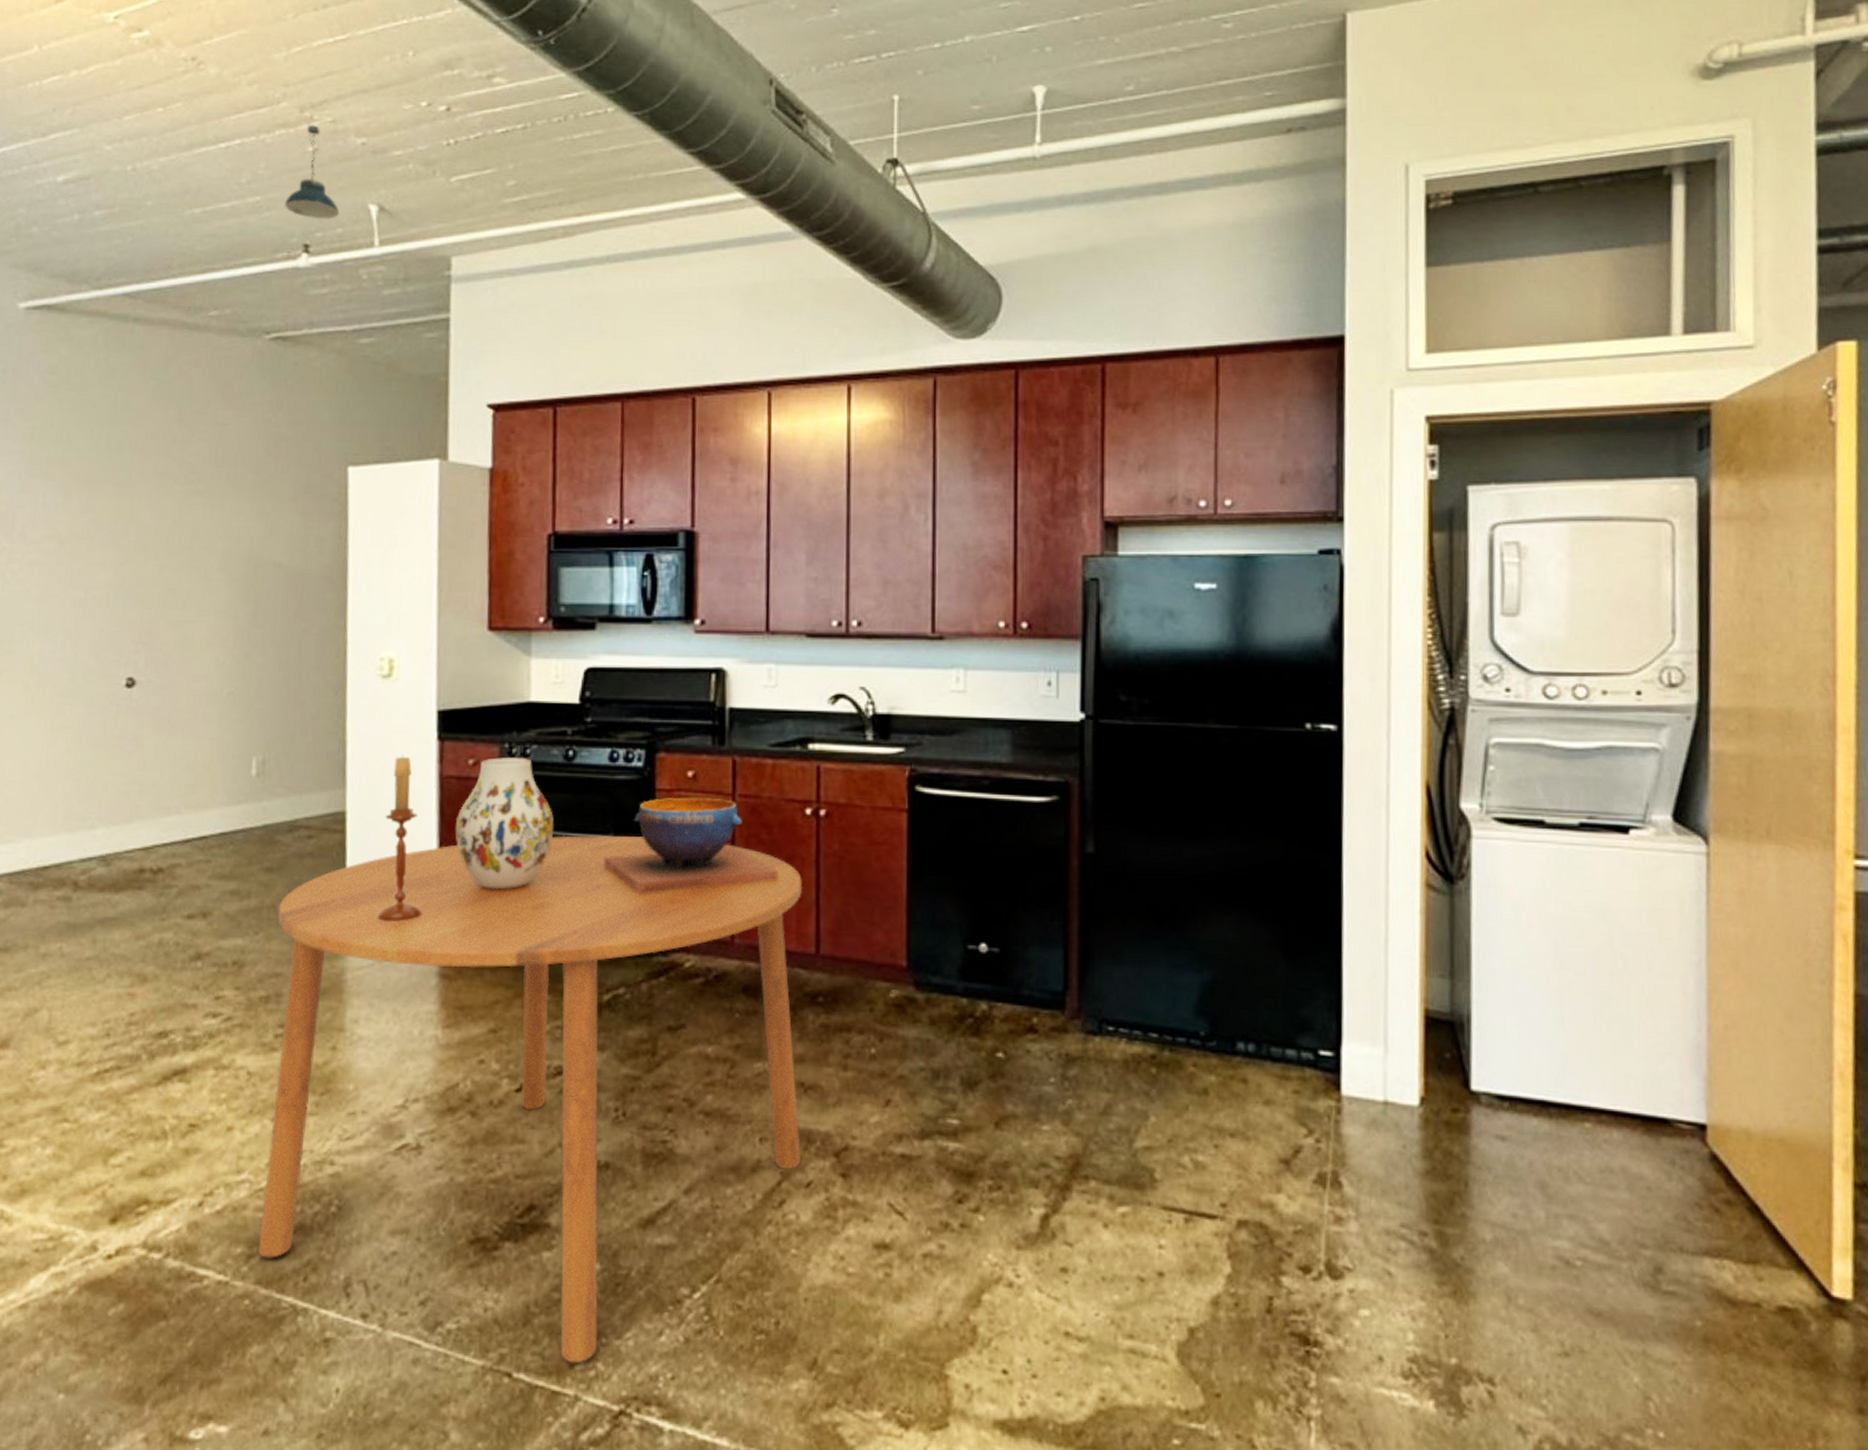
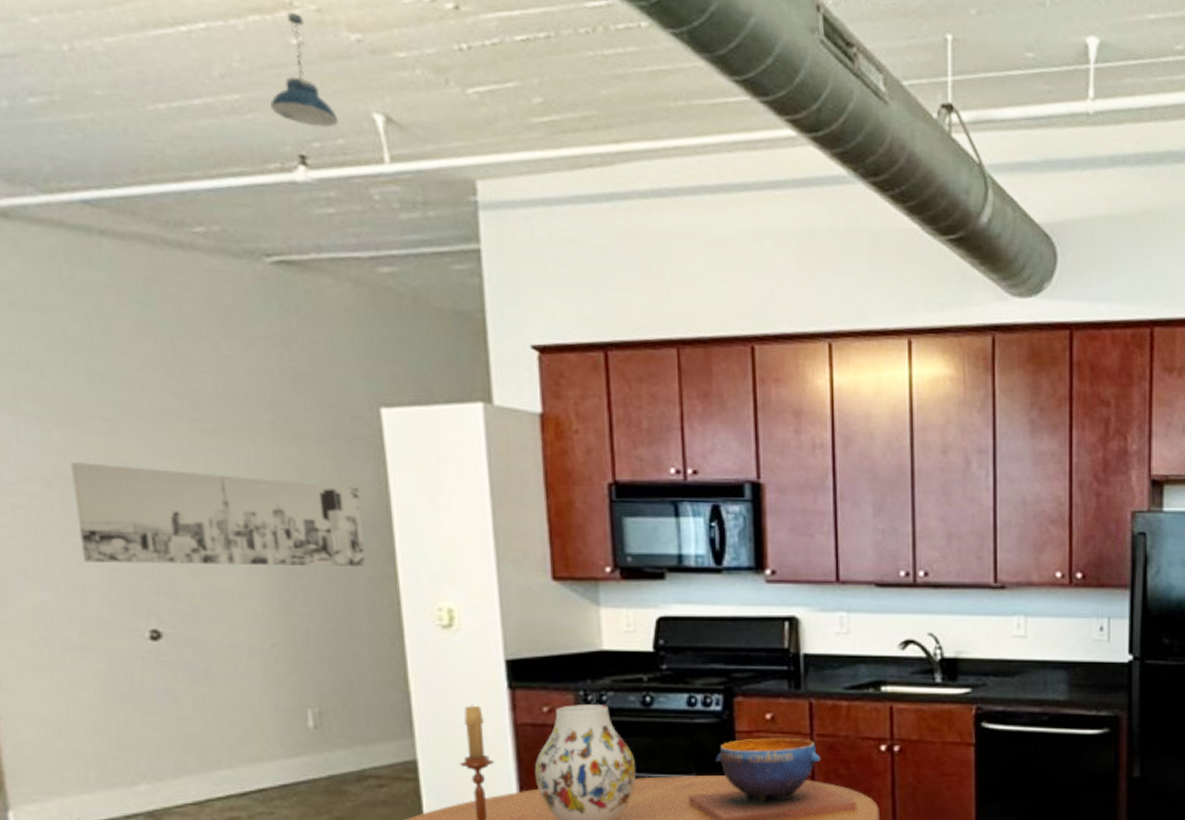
wall art: none [80,522,322,618] -> present [70,462,366,568]

